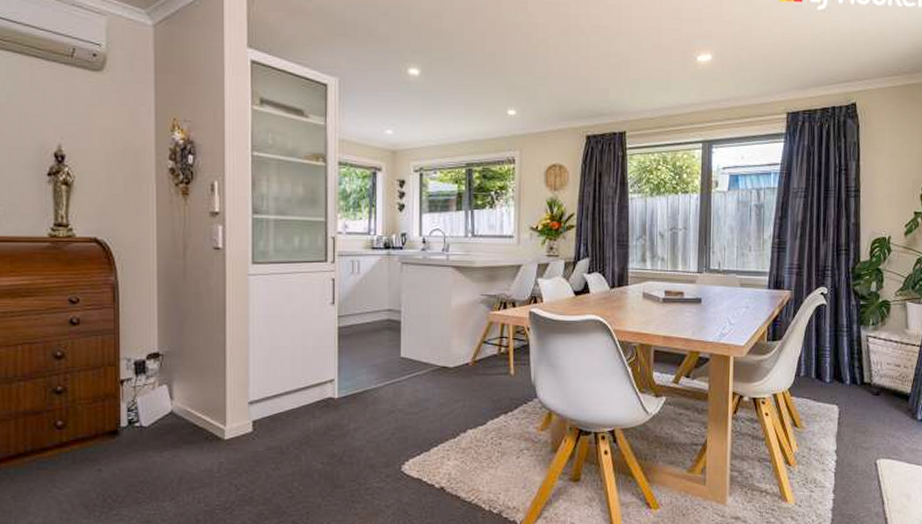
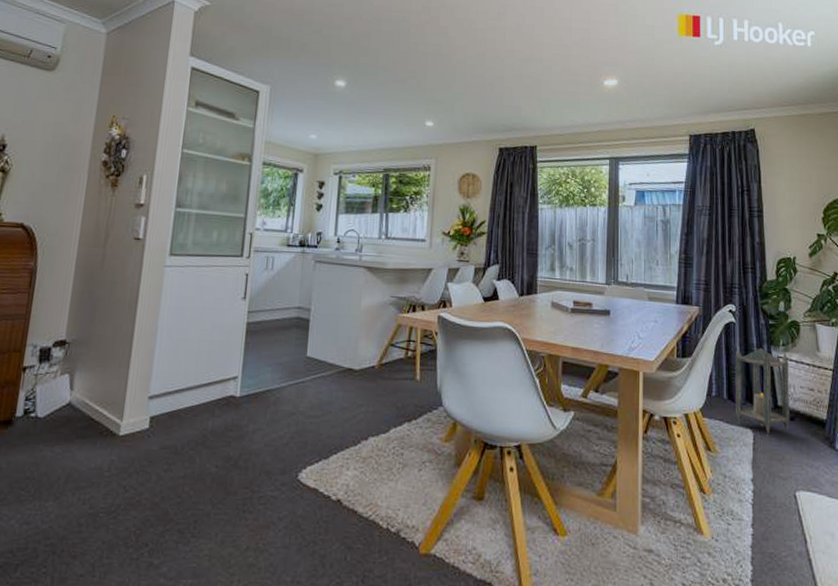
lantern: none [823,327,877,408] -> present [735,347,790,433]

